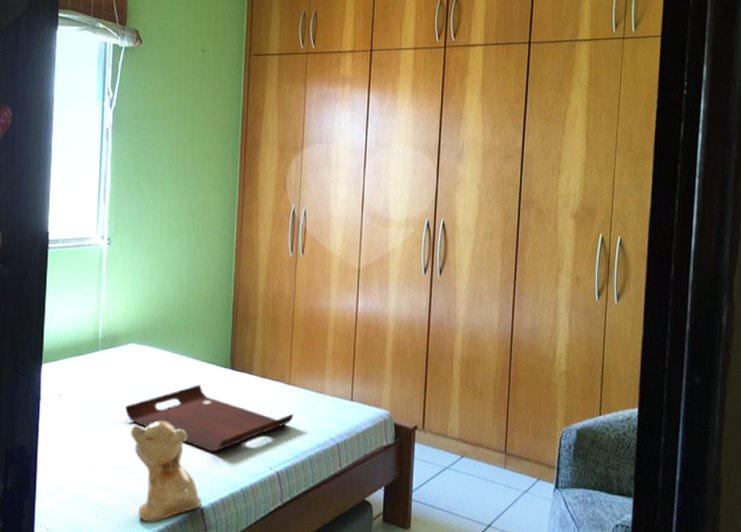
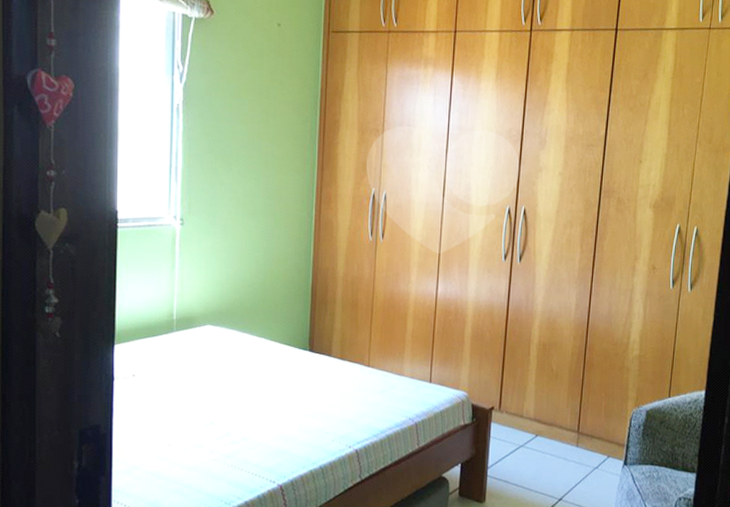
serving tray: present [125,385,294,452] -> none [202,366,373,431]
teddy bear: present [131,420,203,522] -> none [208,401,282,498]

